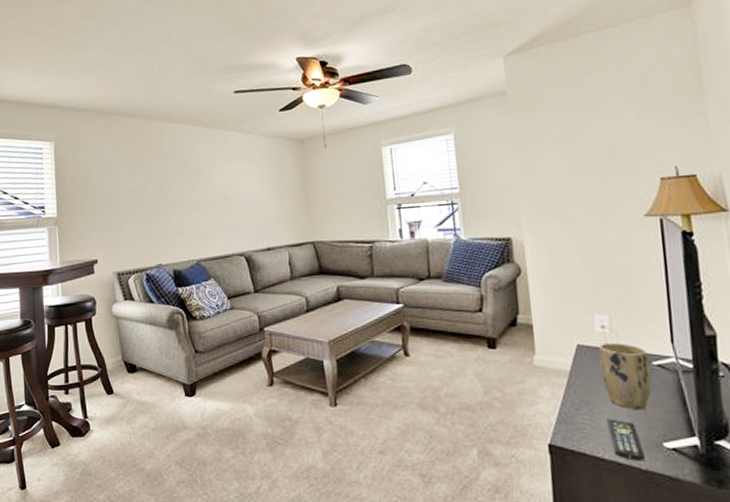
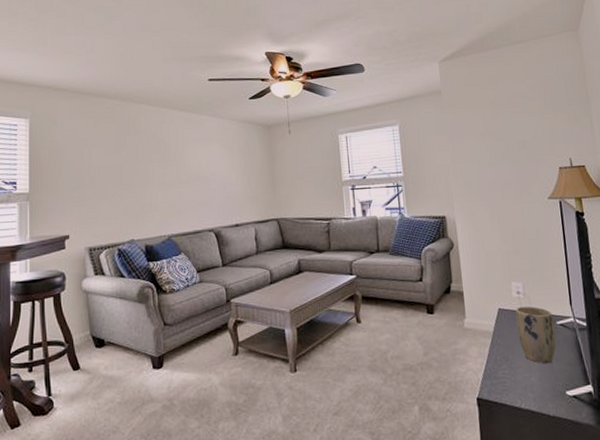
remote control: present [606,418,646,461] -> none [522,372,553,409]

